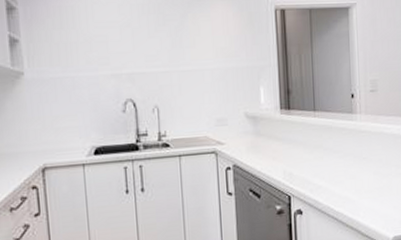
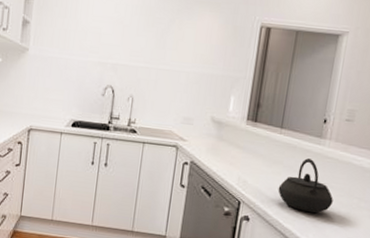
kettle: none [323,136,375,192] -> present [278,158,333,213]

